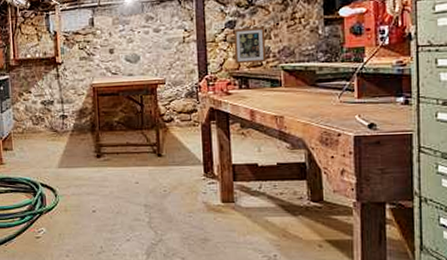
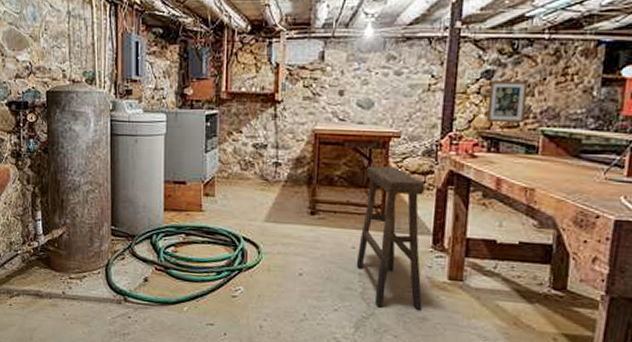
stool: none [140,109,202,234] -> present [356,166,425,310]

